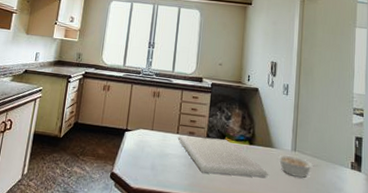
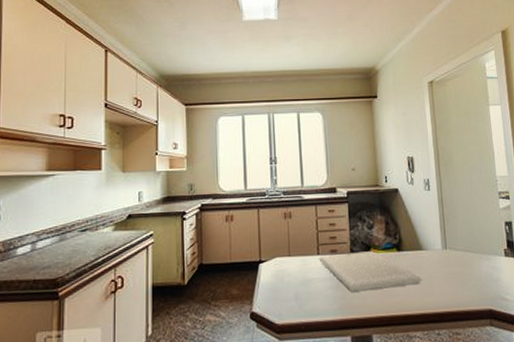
legume: present [277,154,321,178] -> none [428,254,475,276]

